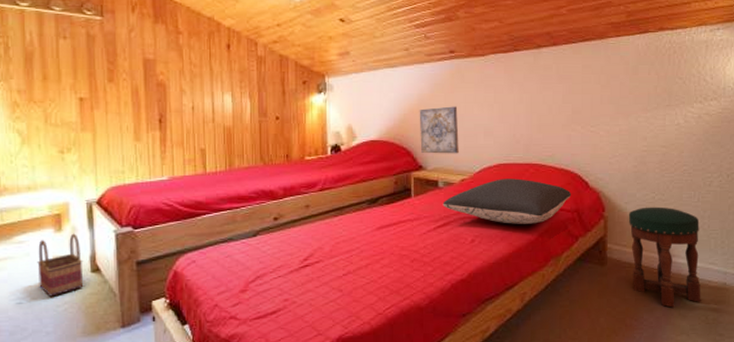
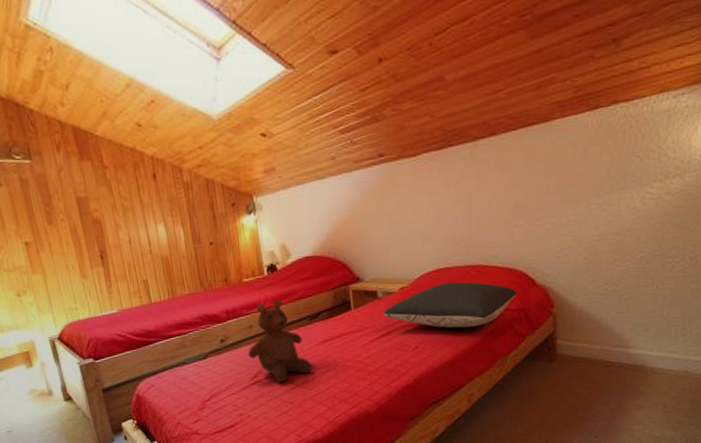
basket: present [37,233,84,297] -> none [15,368,61,424]
teddy bear: none [301,180,367,269] -> present [248,299,313,383]
wall art: present [419,106,459,154] -> none [351,213,396,266]
stool: present [628,207,701,308] -> none [579,298,659,399]

